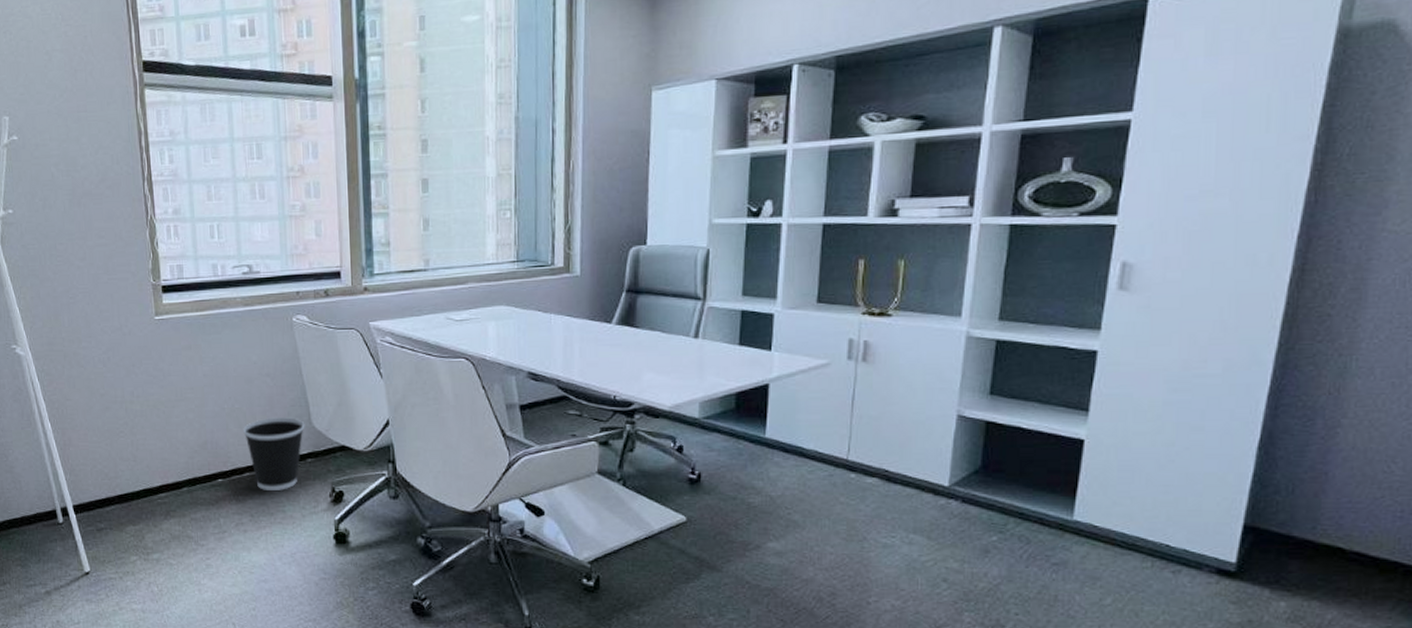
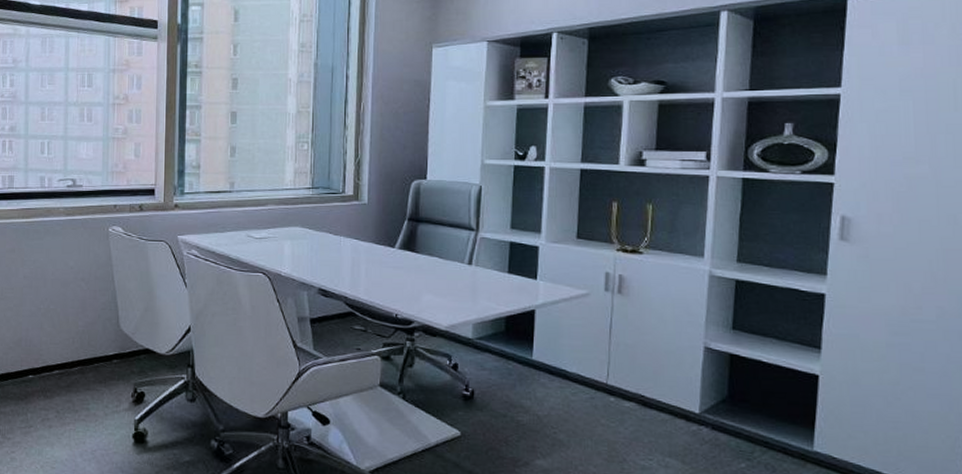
wastebasket: present [243,417,305,492] -> none [56,319,113,390]

